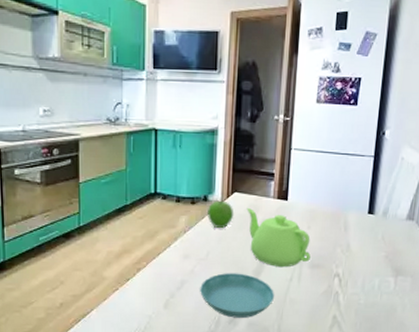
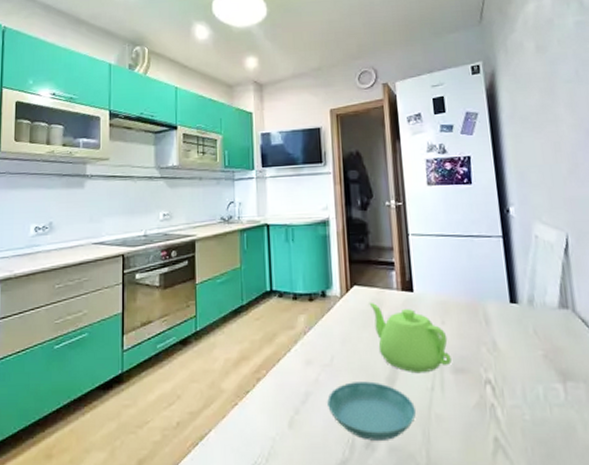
fruit: present [208,200,234,229] -> none [327,295,357,328]

